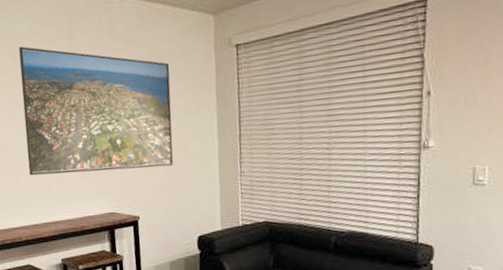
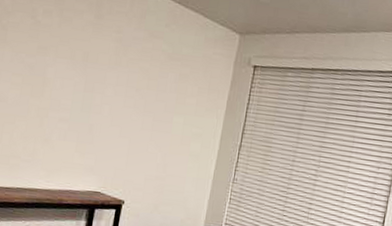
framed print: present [18,46,174,176] -> none [16,9,189,159]

